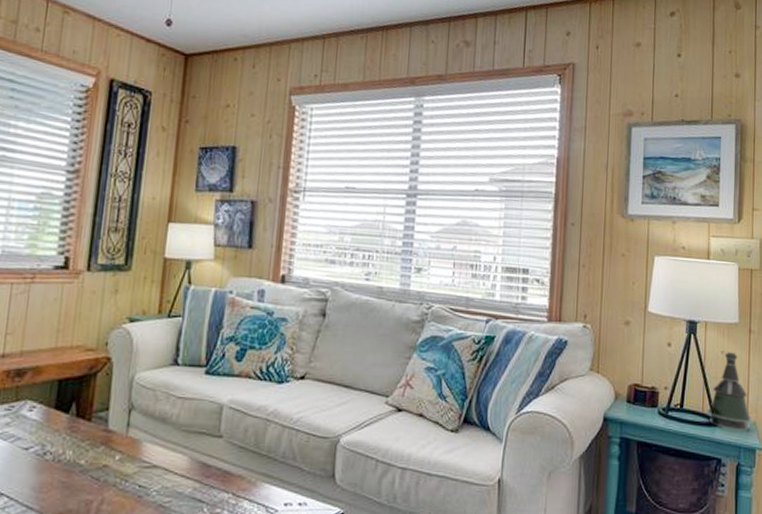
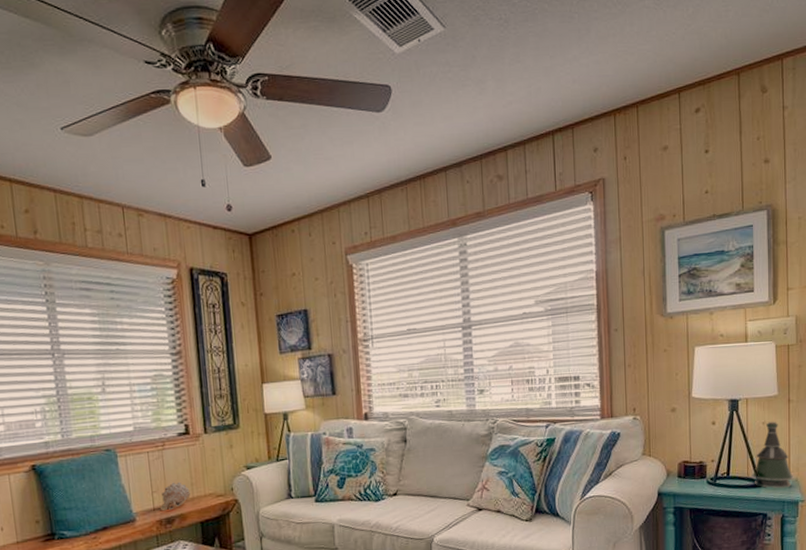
seashell: none [11,325,54,360] -> present [160,481,190,511]

